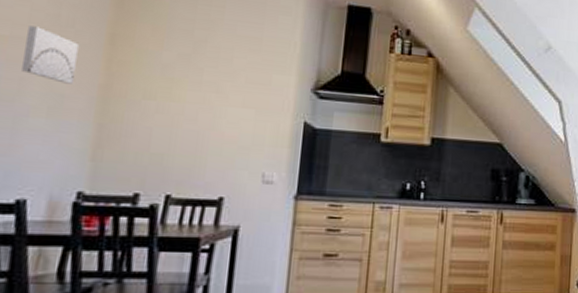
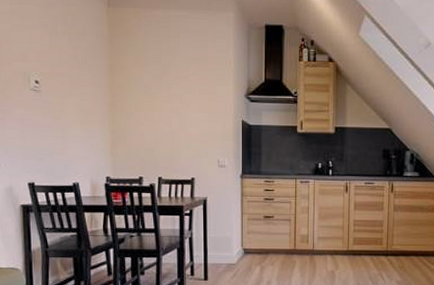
wall art: present [20,26,79,84] -> none [59,64,92,104]

